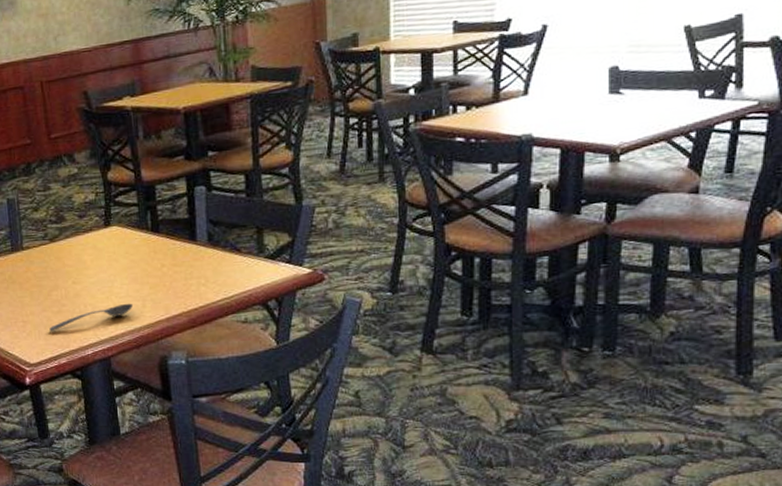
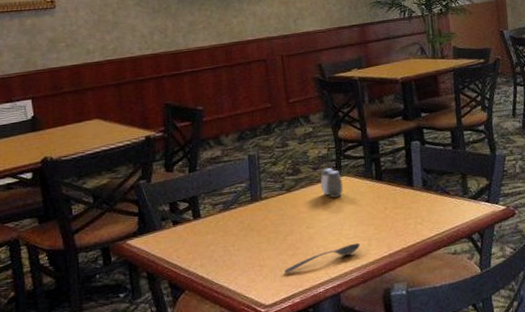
salt and pepper shaker: none [88,216,113,251] -> present [321,168,343,198]

